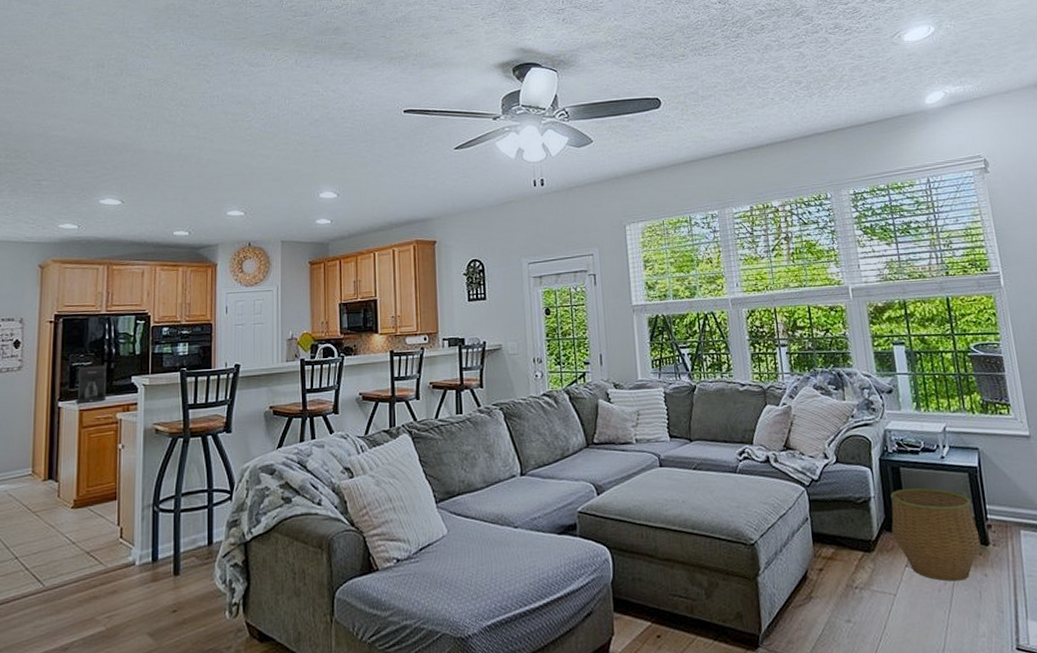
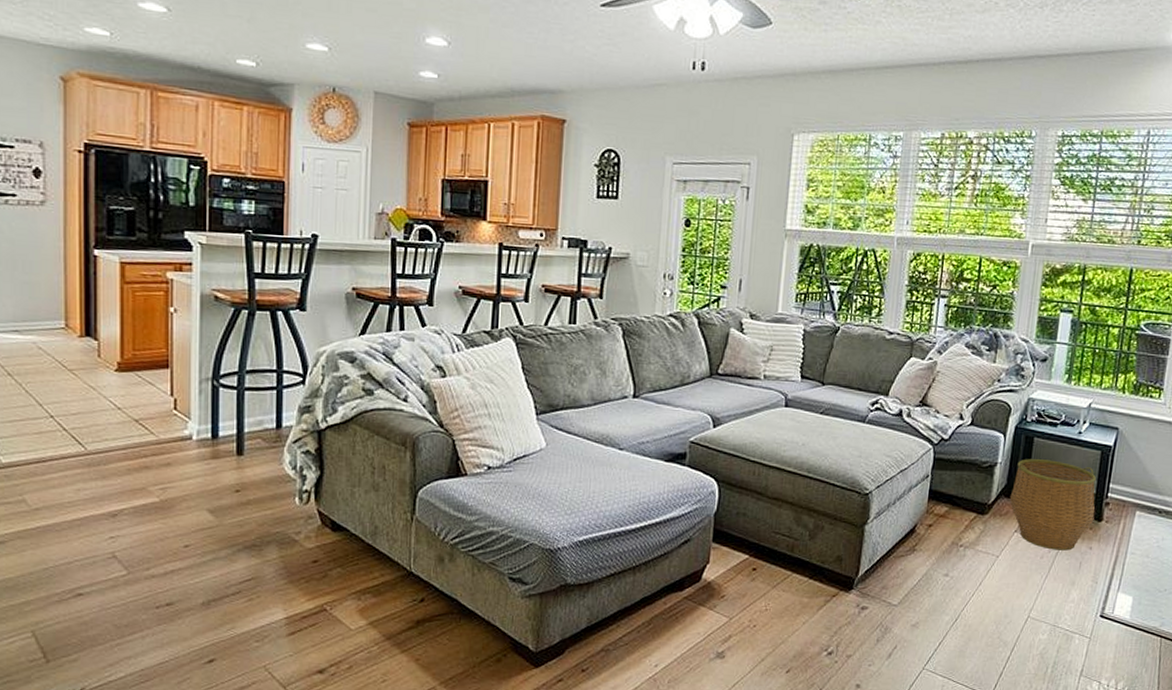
coffee maker: present [76,364,107,403] -> none [115,210,154,256]

